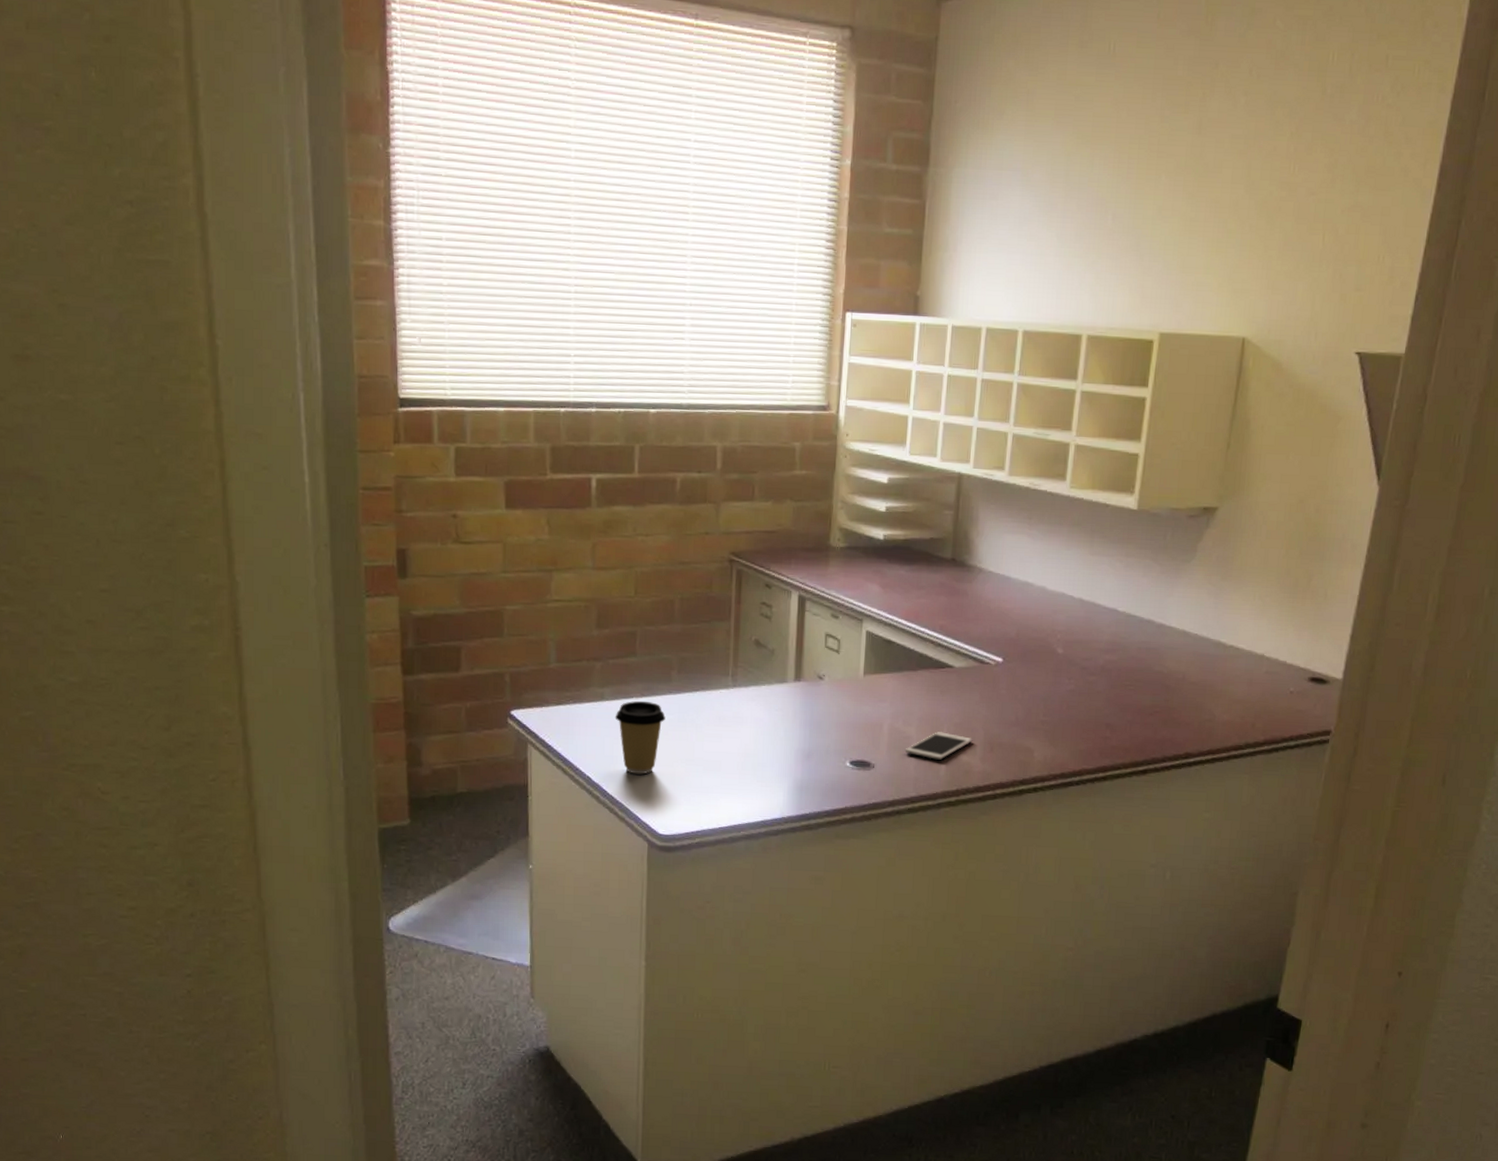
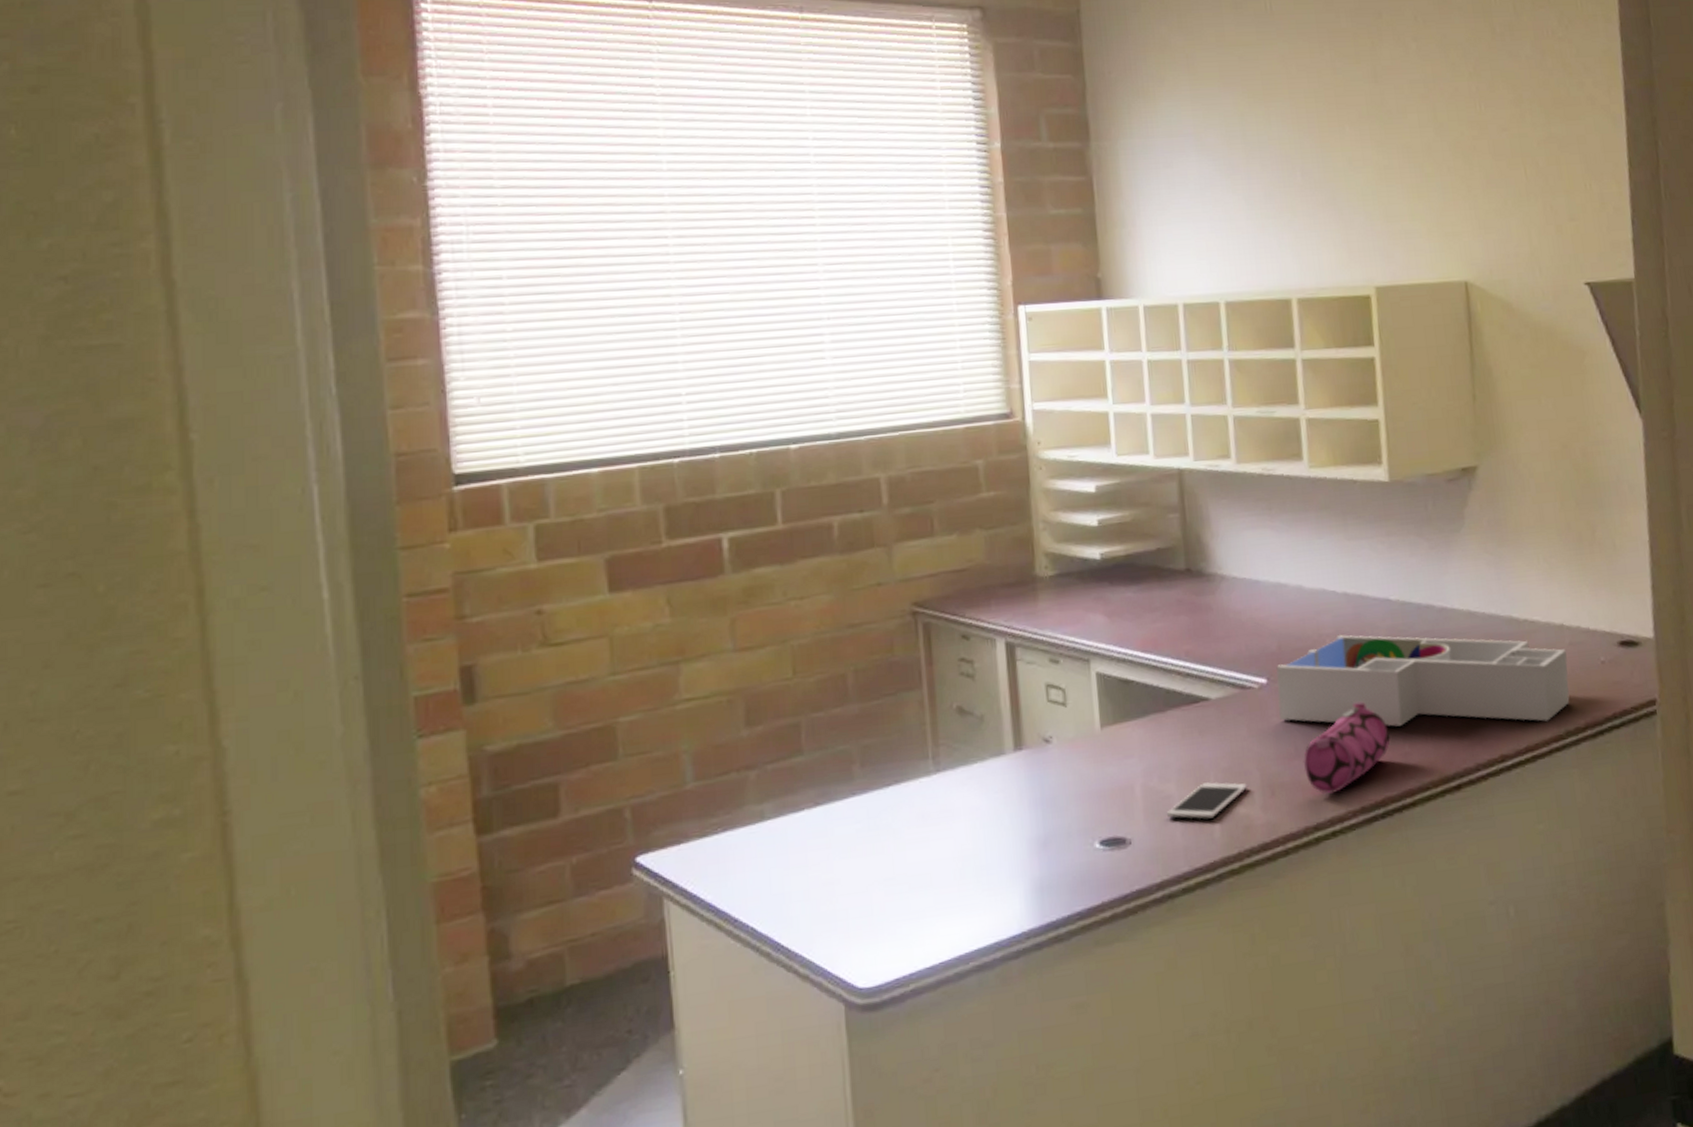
coffee cup: present [615,700,666,775] -> none [781,810,851,913]
desk organizer: none [1008,633,1262,732] -> present [1275,635,1570,727]
pencil case: none [1020,689,1096,758] -> present [1303,701,1390,794]

